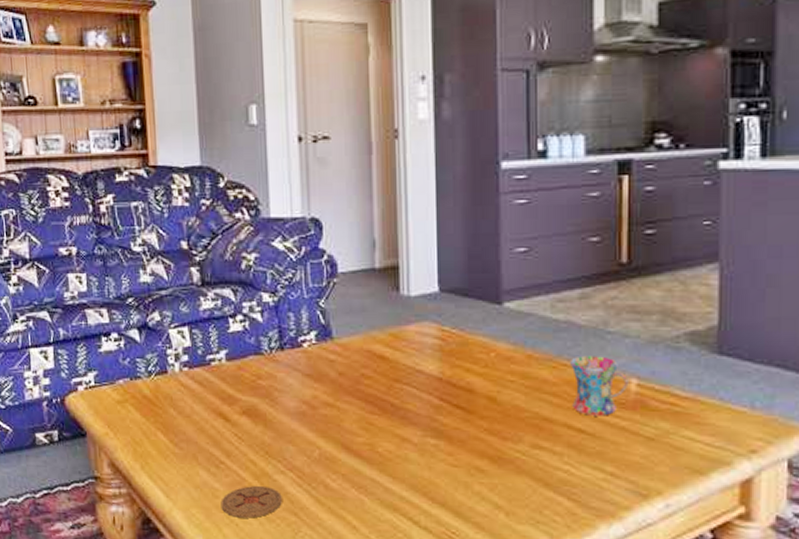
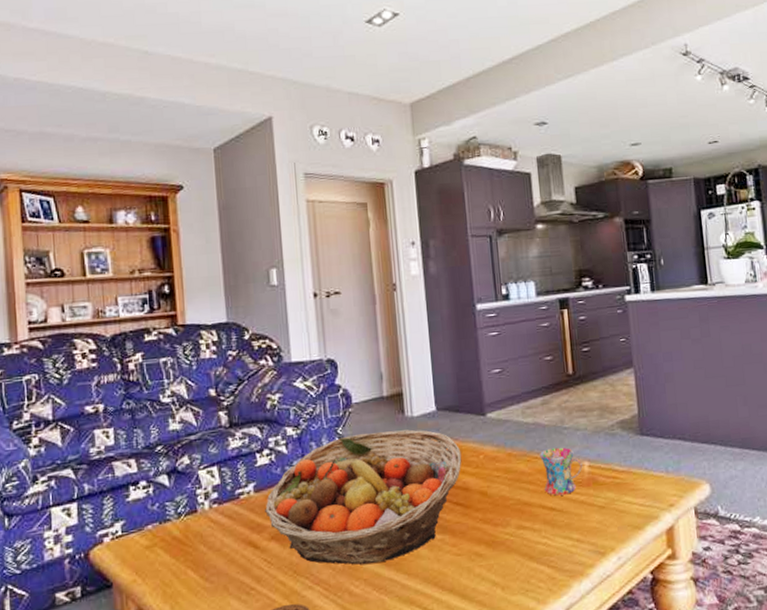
fruit basket: none [237,309,467,459] -> present [265,429,462,565]

